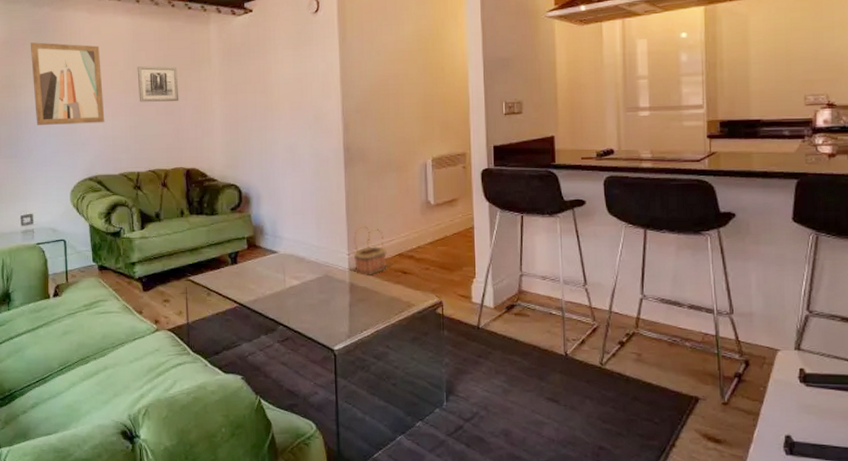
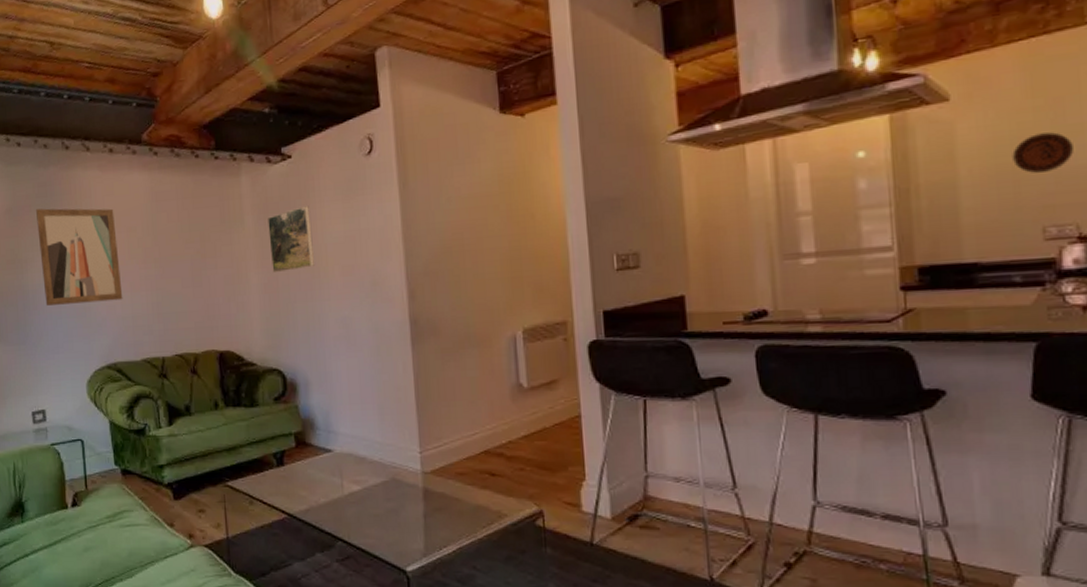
wall art: present [137,66,179,102] -> none [157,229,208,274]
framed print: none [231,52,268,106] -> present [268,206,314,273]
basket: present [353,226,387,277] -> none [426,417,470,480]
decorative plate: none [786,27,826,56] -> present [1012,132,1074,173]

